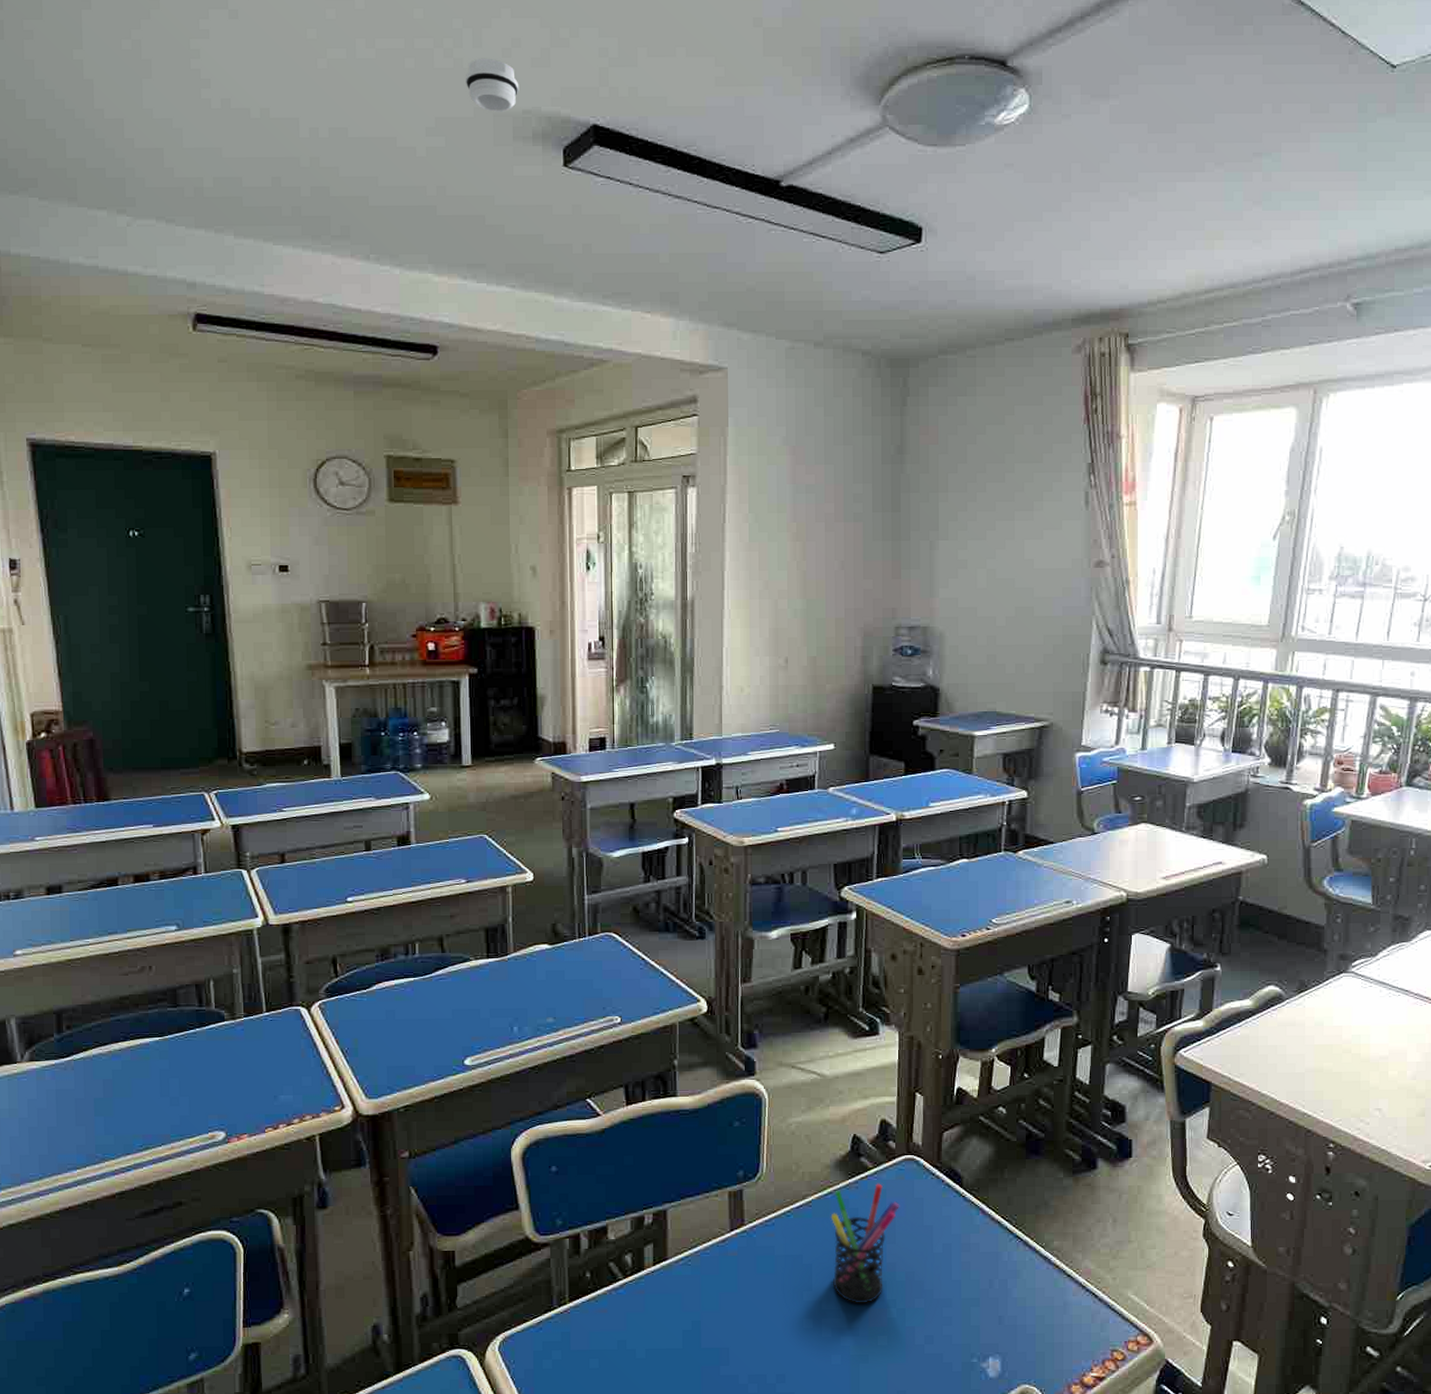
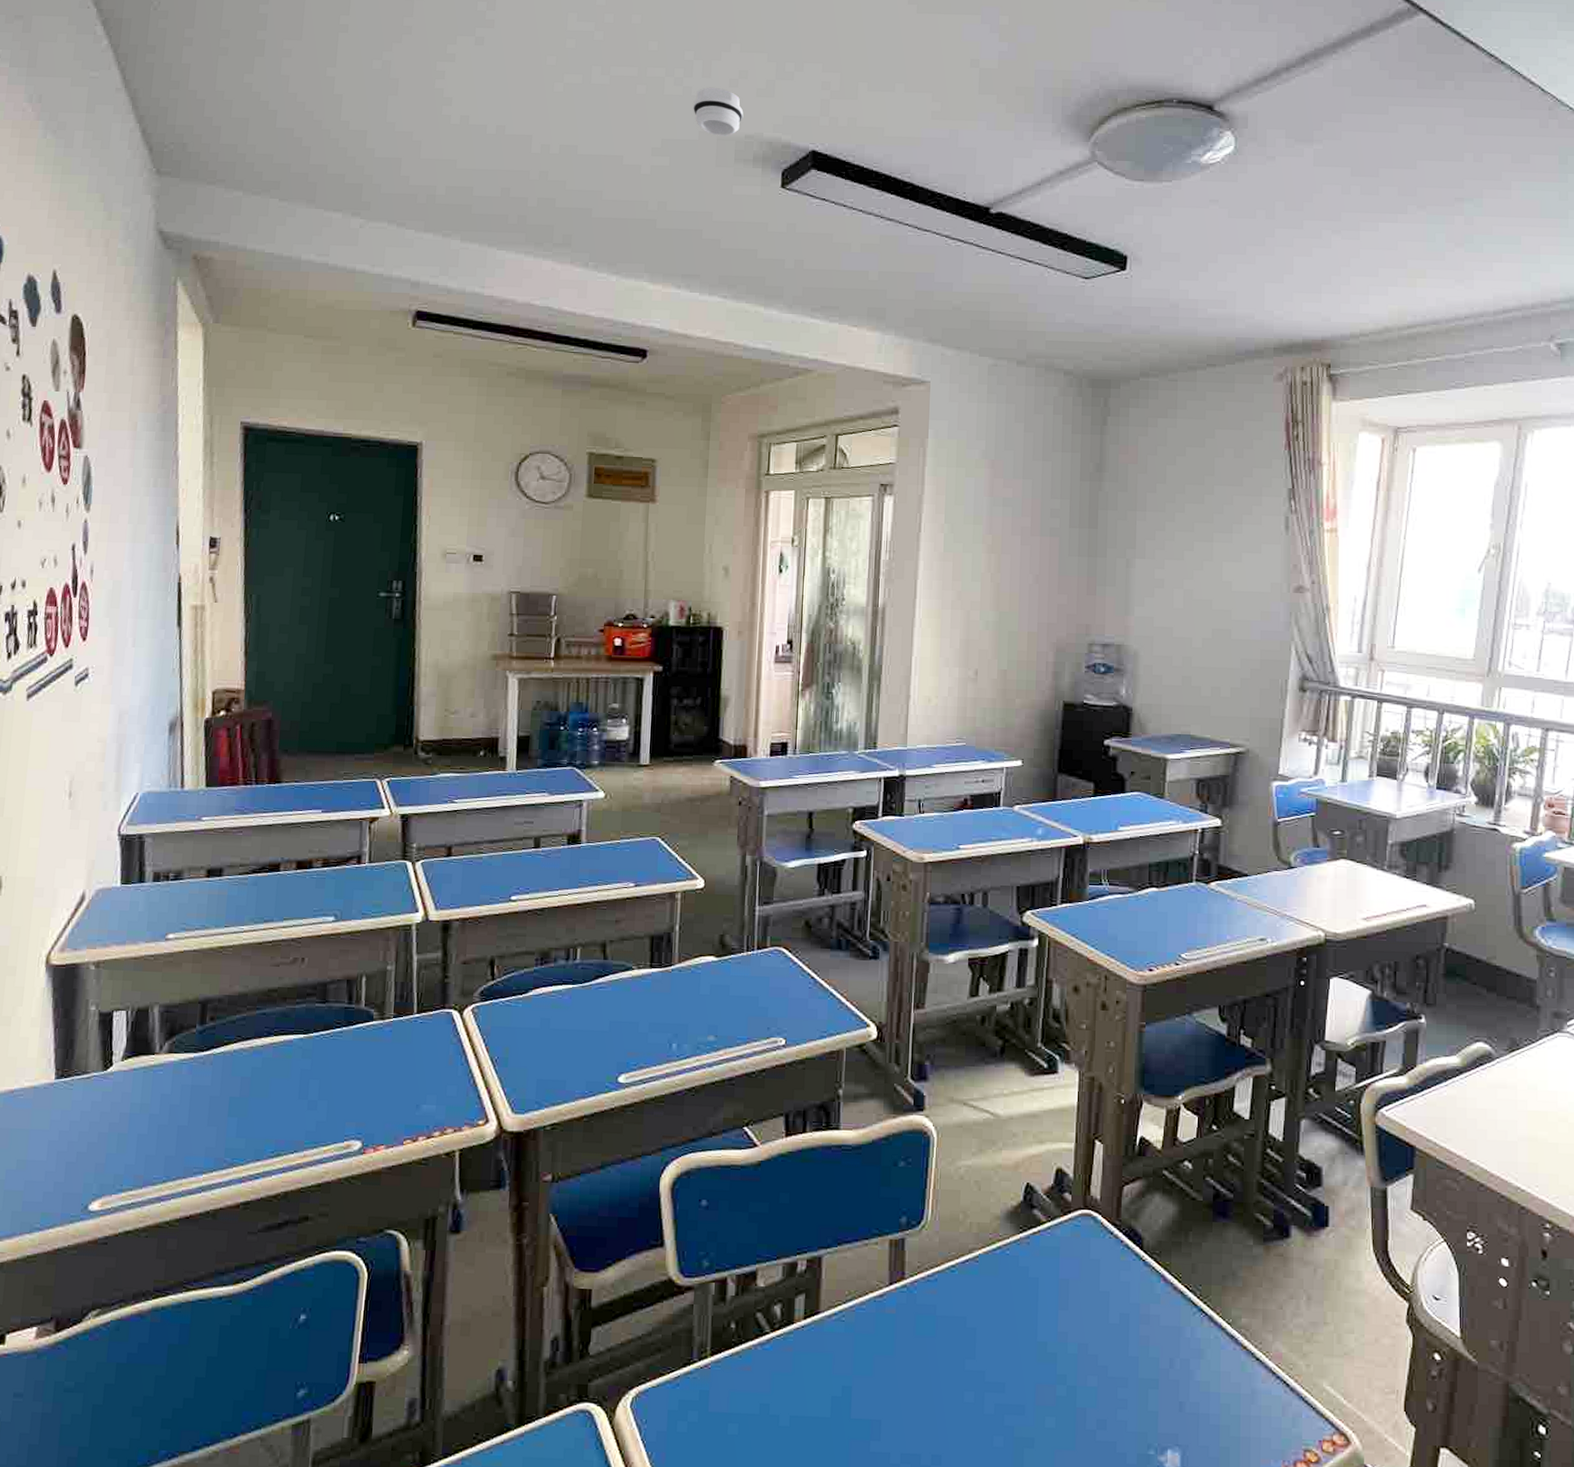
pen holder: present [830,1183,900,1304] -> none [997,1240,1075,1378]

